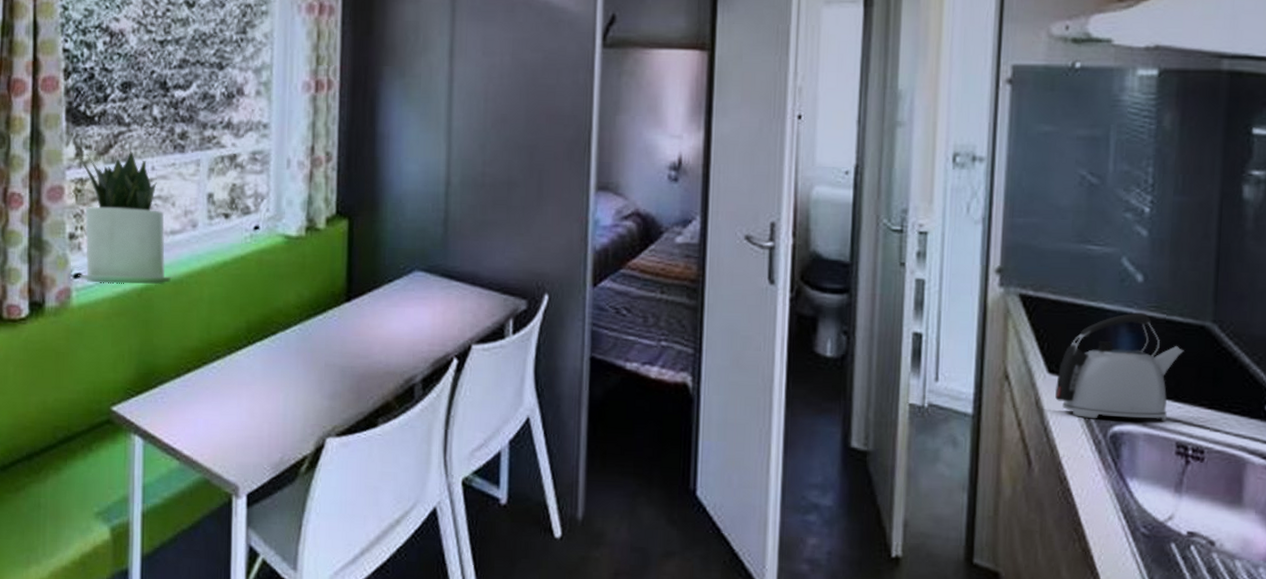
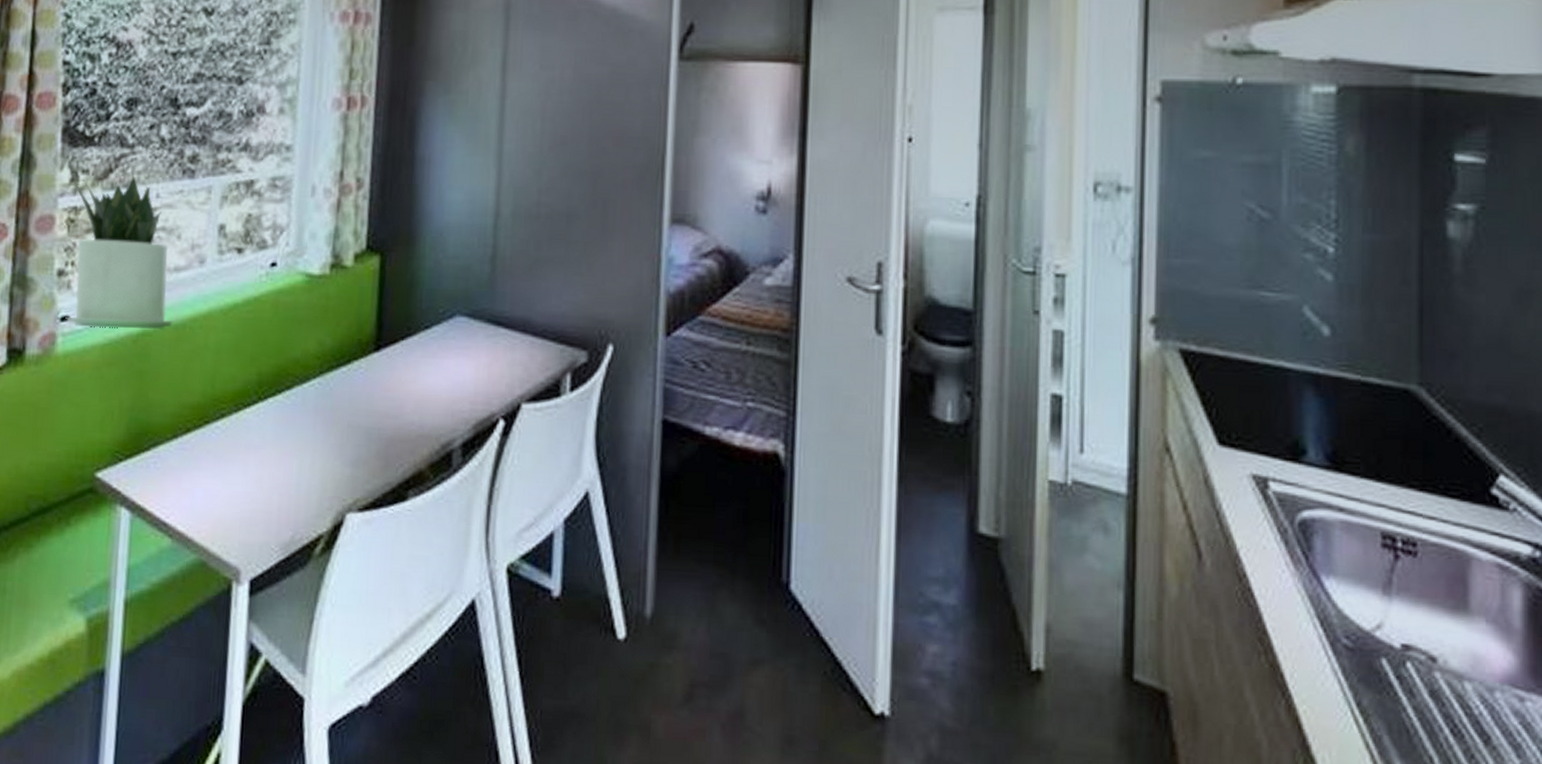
kettle: present [1054,313,1184,421] -> none [1227,373,1385,505]

